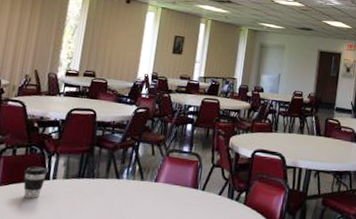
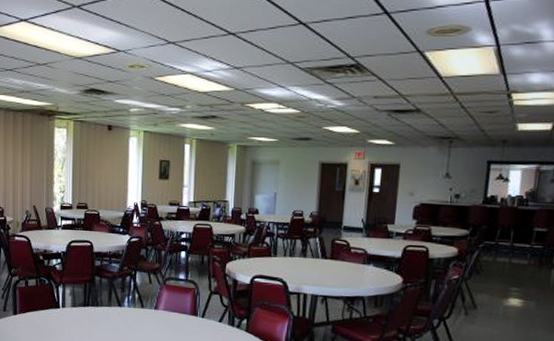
coffee cup: present [23,166,47,199] -> none [38,296,56,325]

